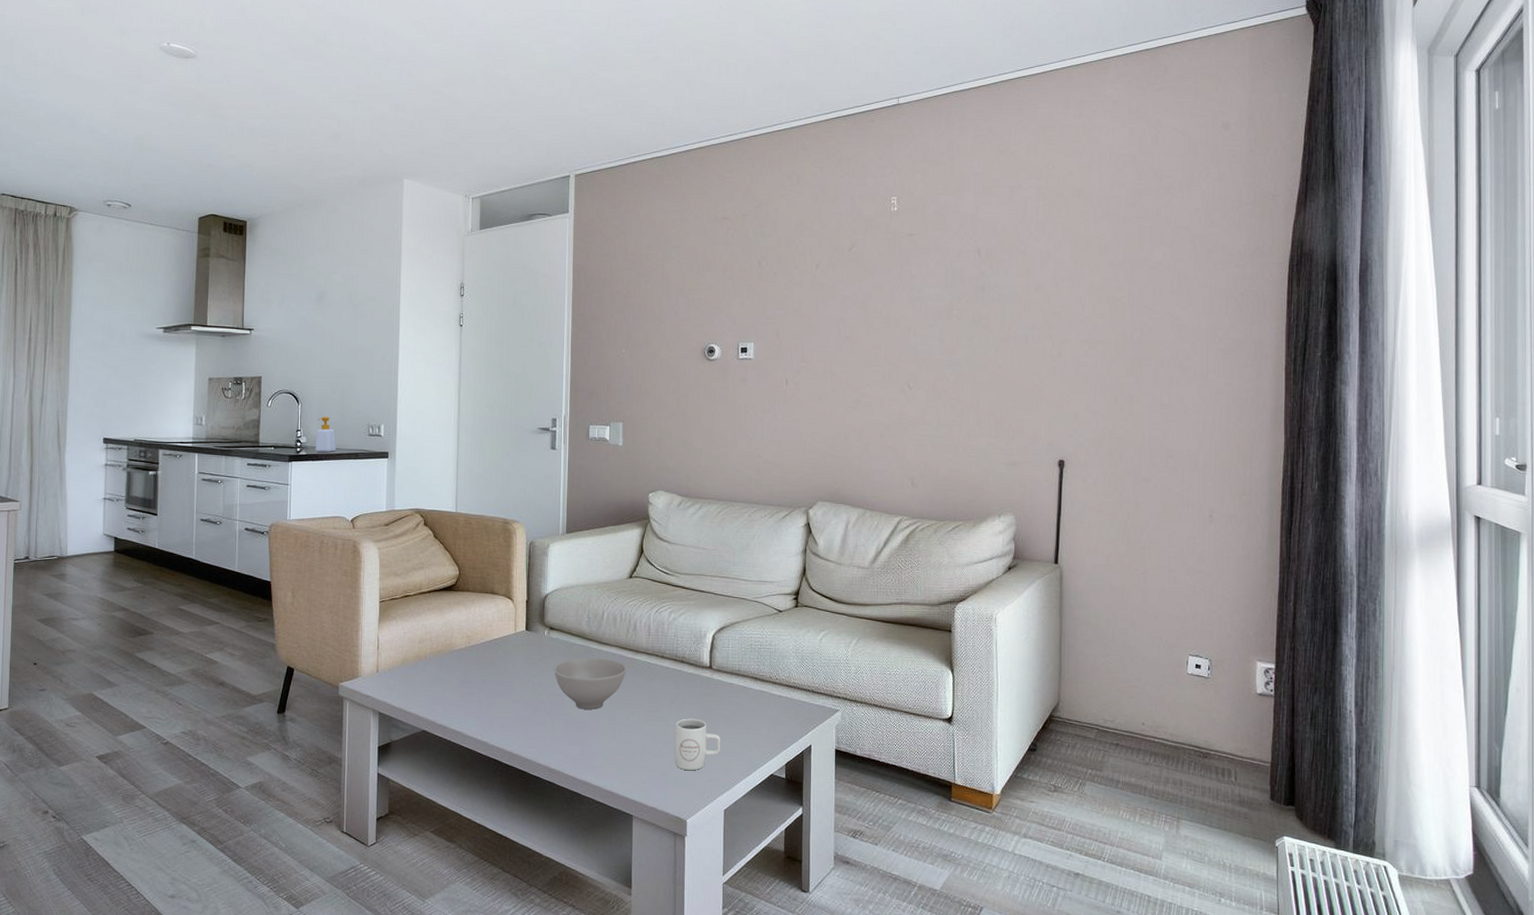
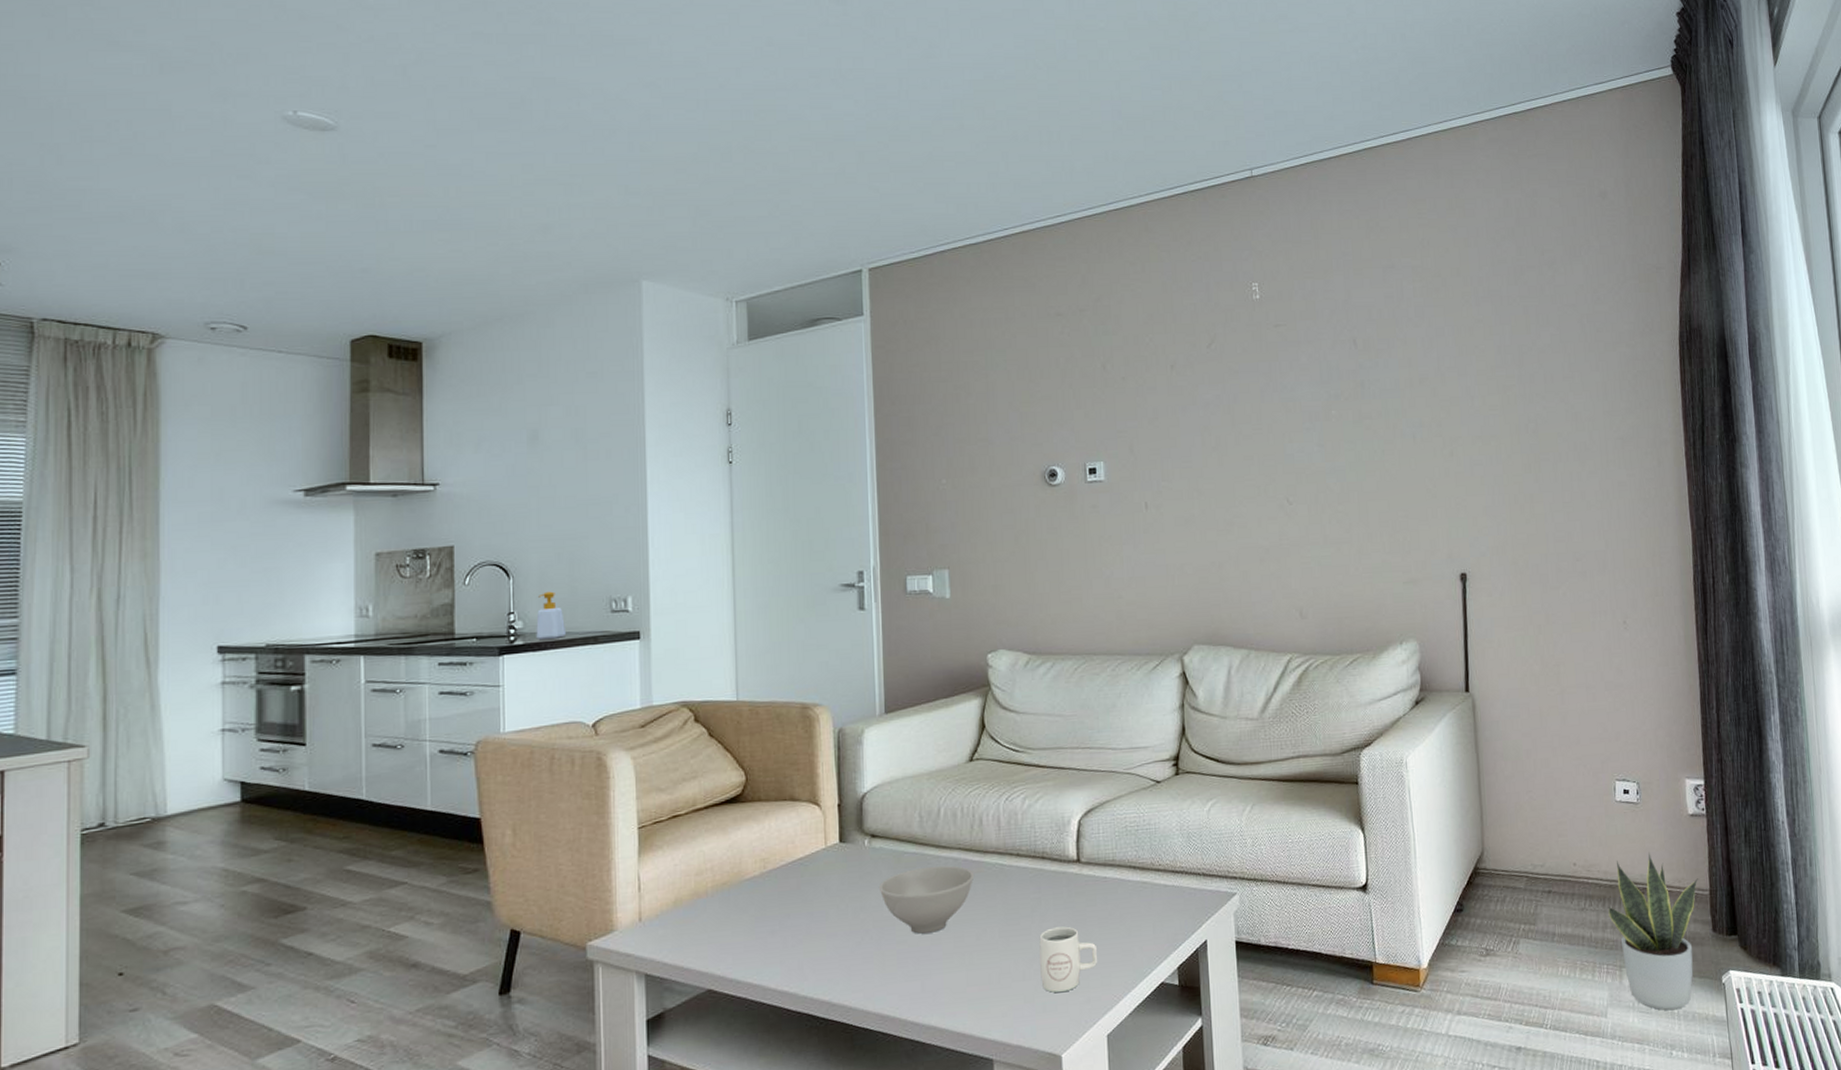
potted plant: none [1171,722,1262,863] -> present [1608,852,1699,1011]

